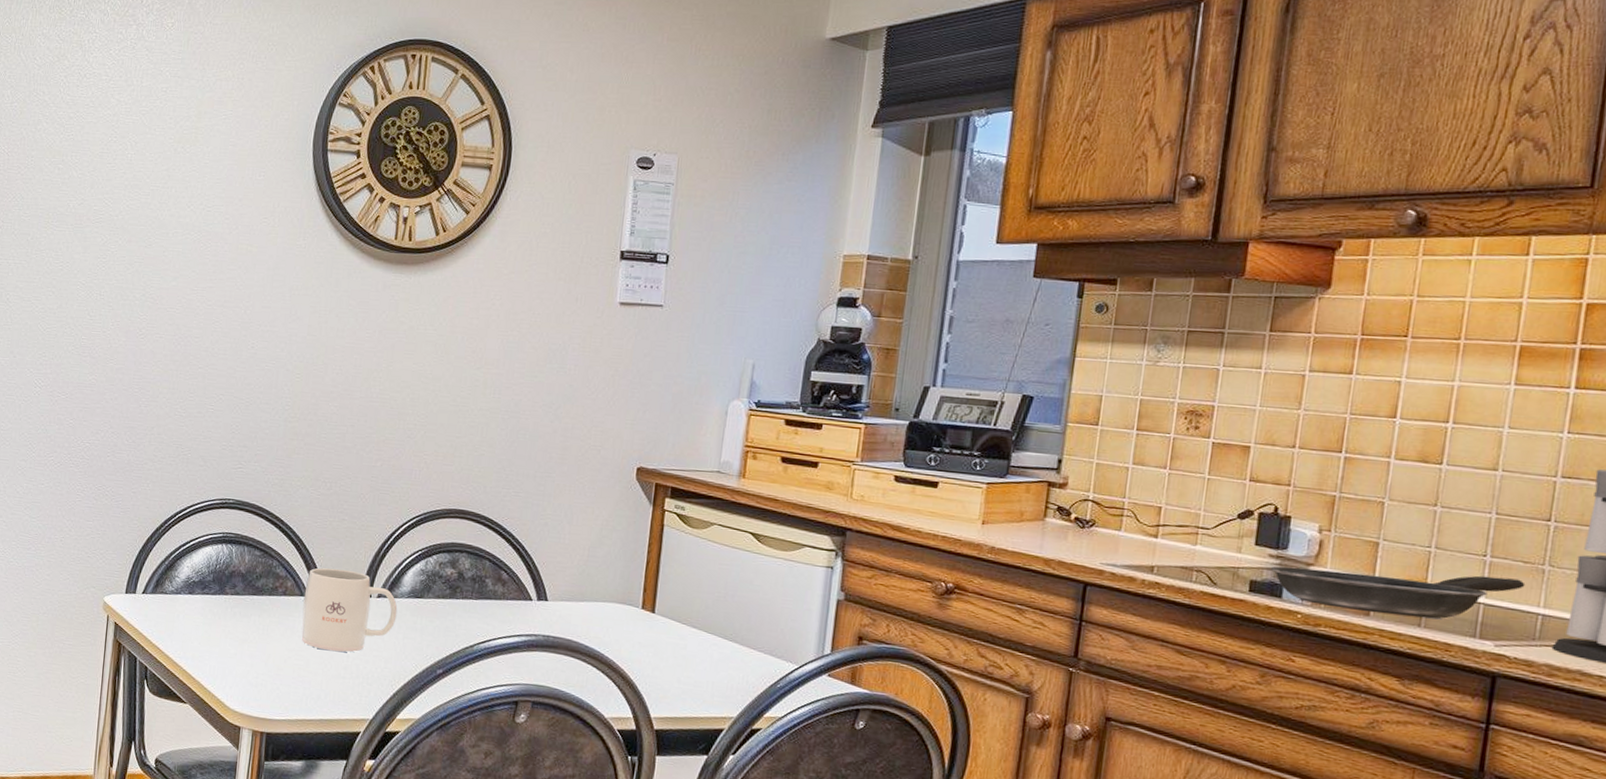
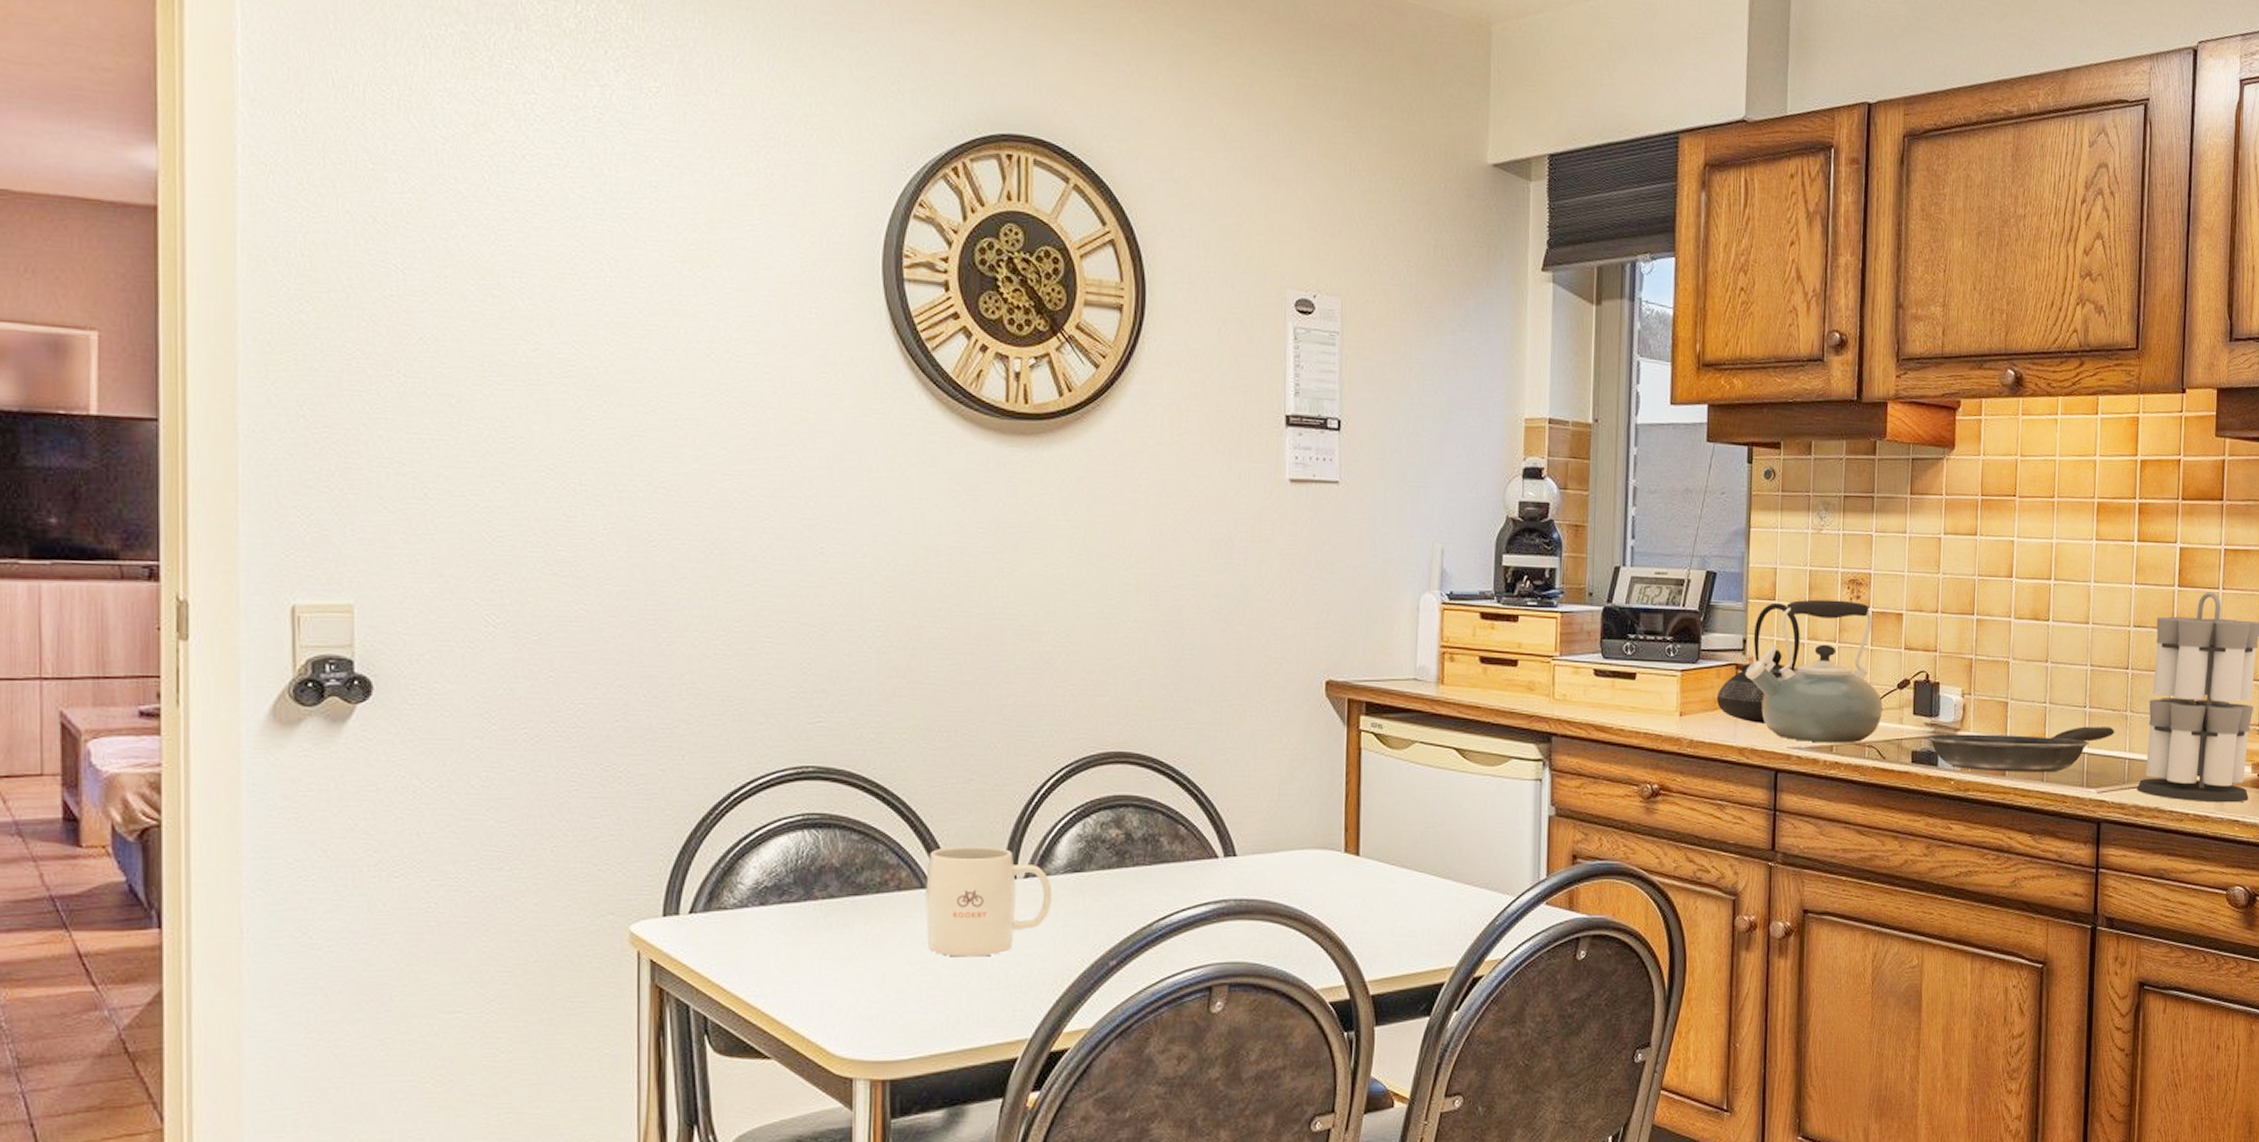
teapot: none [1023,427,1125,539] -> present [1716,602,1800,724]
kettle: none [1057,427,1218,566] -> present [1745,599,1883,743]

